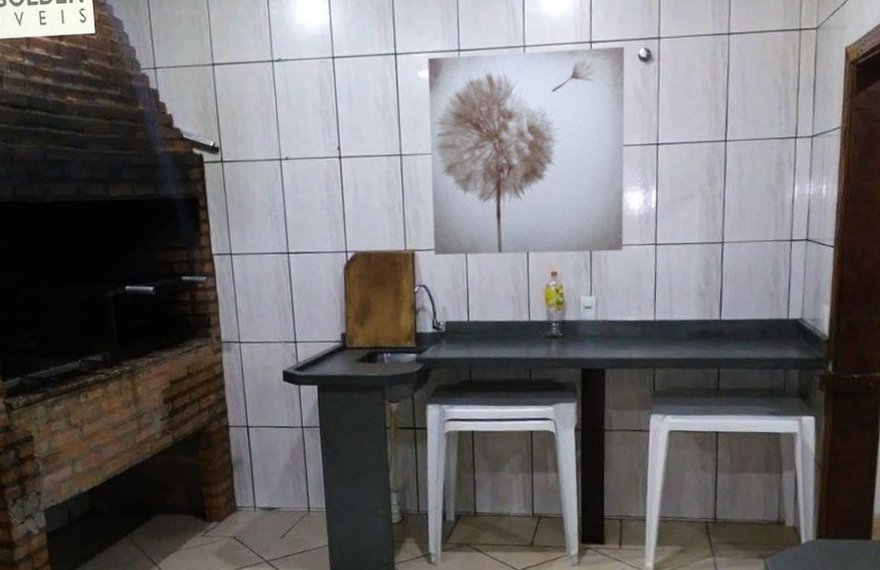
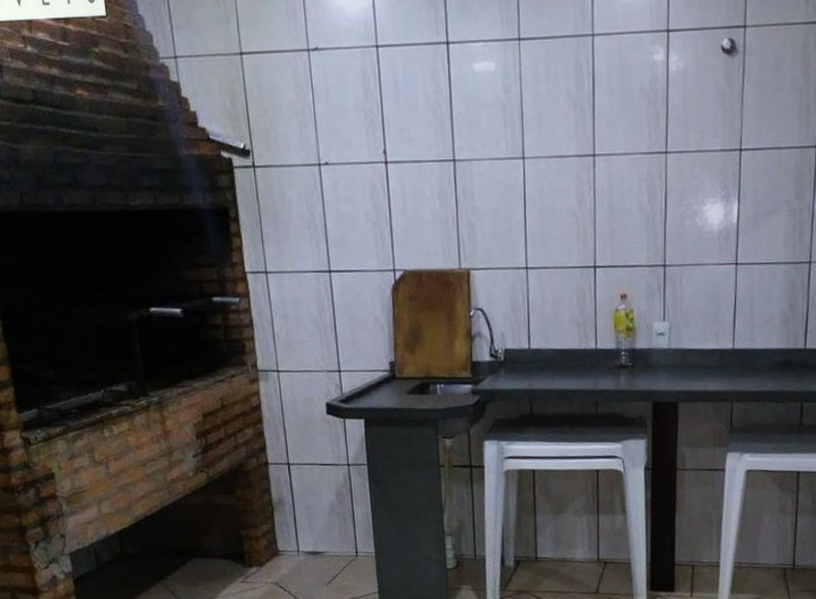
wall art: present [427,46,625,255] -> none [484,35,706,275]

